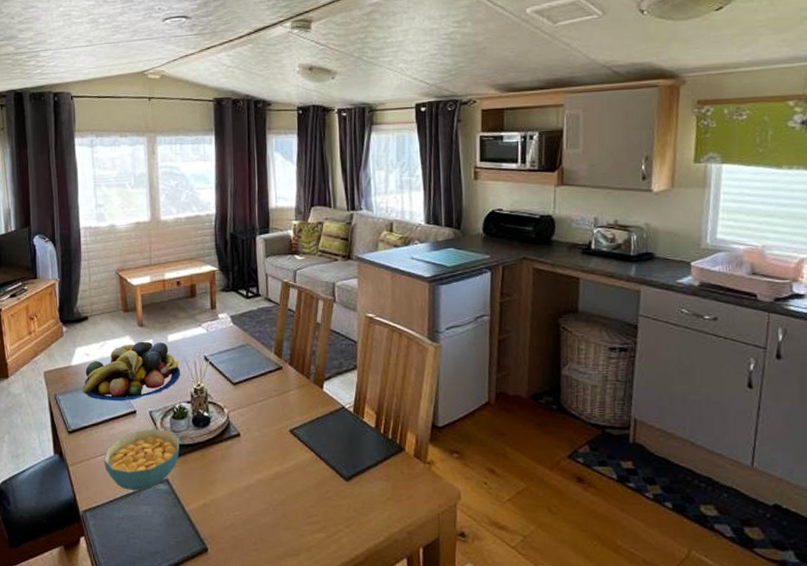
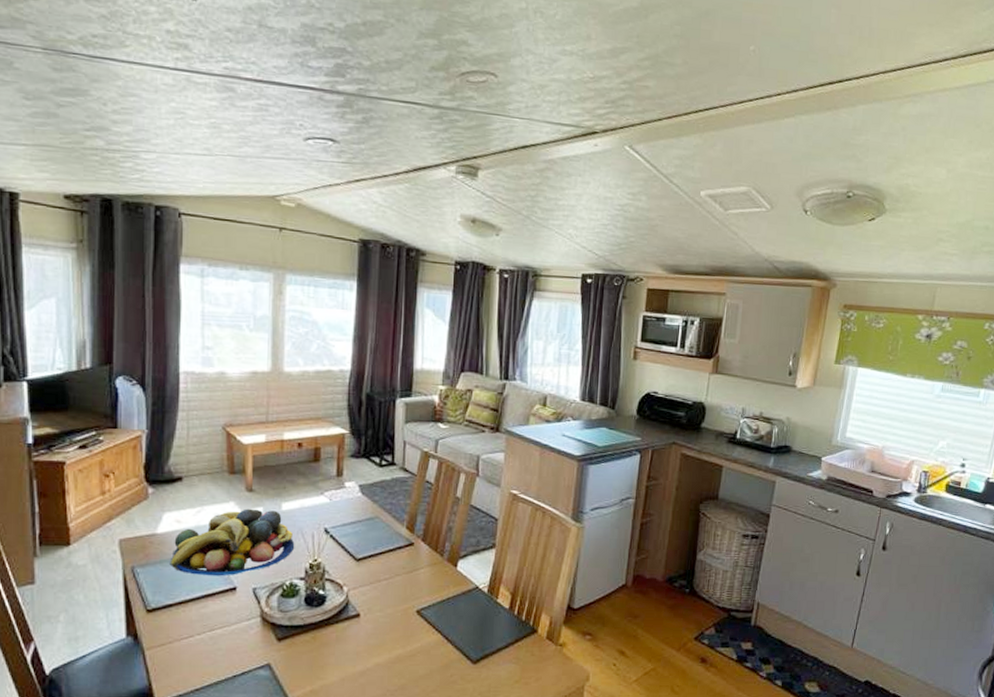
cereal bowl: present [103,428,180,491] -> none [190,607,287,678]

